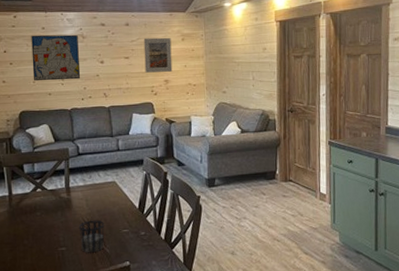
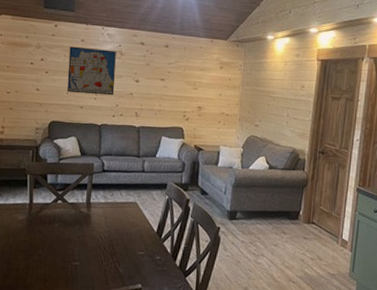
cup: present [78,220,105,253] -> none [95,238,121,271]
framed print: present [143,37,173,73] -> none [179,62,209,99]

